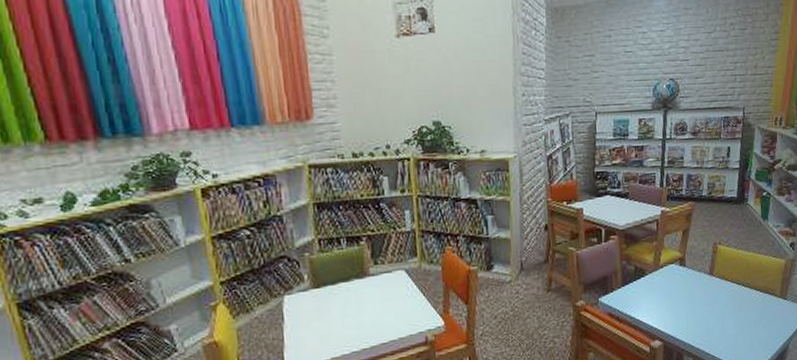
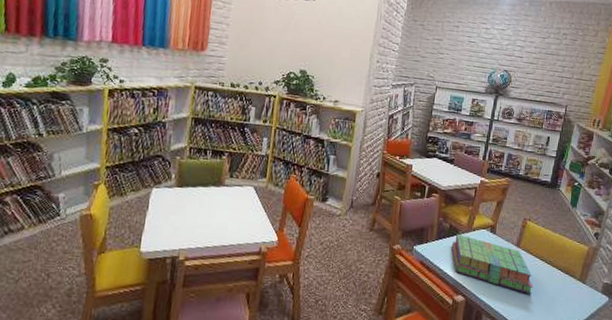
stack of books: none [640,274,733,323] -> present [451,233,533,294]

